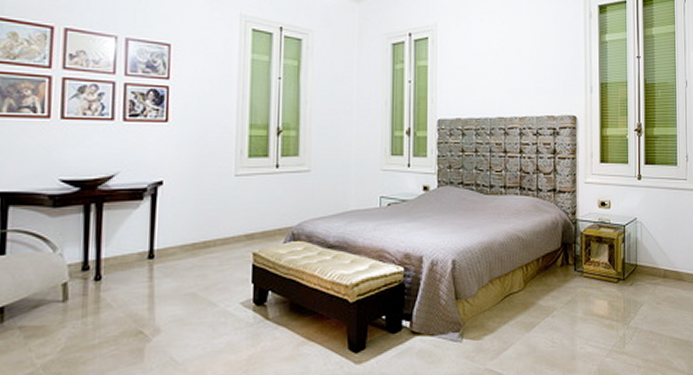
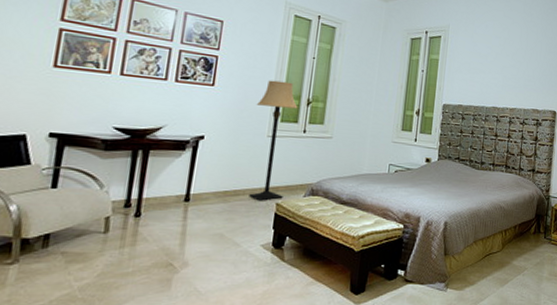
lamp: none [219,109,267,252] -> present [249,80,298,201]

